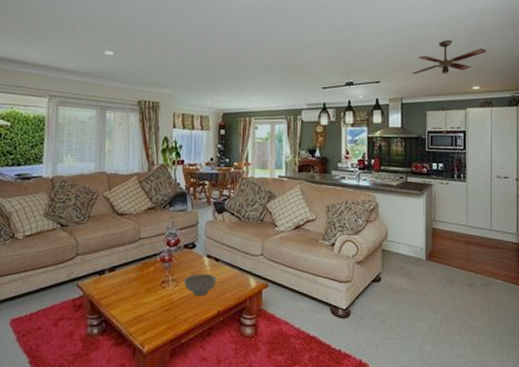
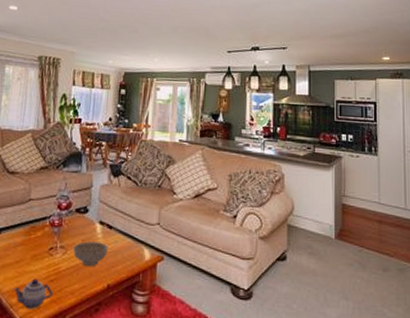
teapot: none [131,309,168,336] -> present [13,278,54,309]
ceiling fan: present [412,40,487,75] -> none [320,9,397,43]

